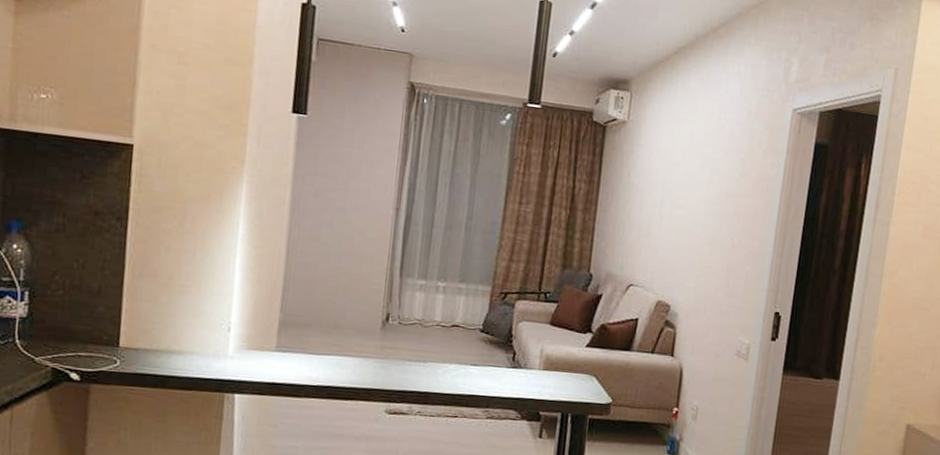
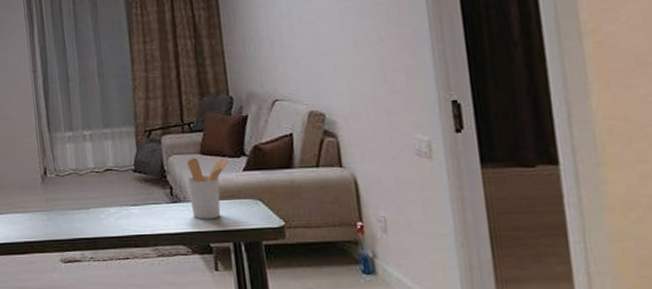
utensil holder: none [529,326,575,389] -> present [186,157,229,220]

